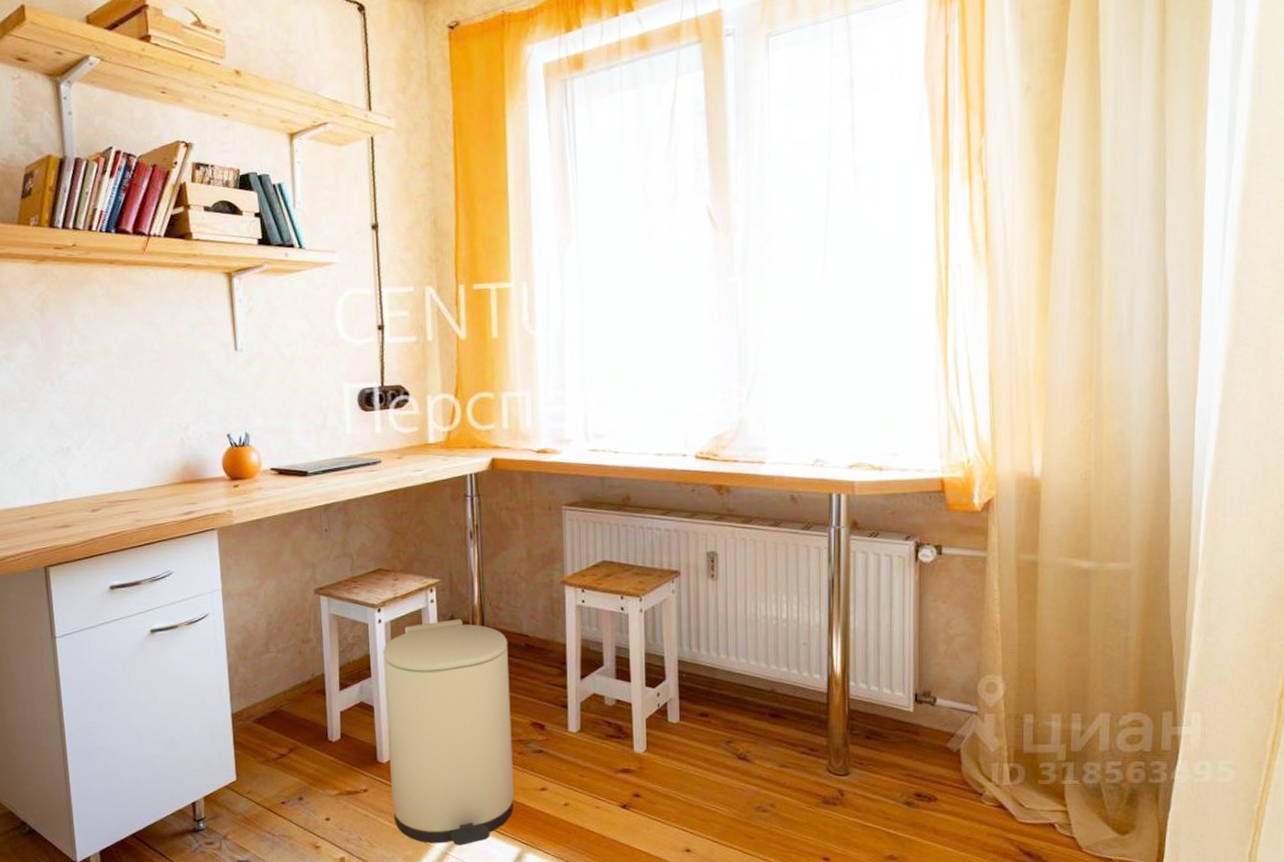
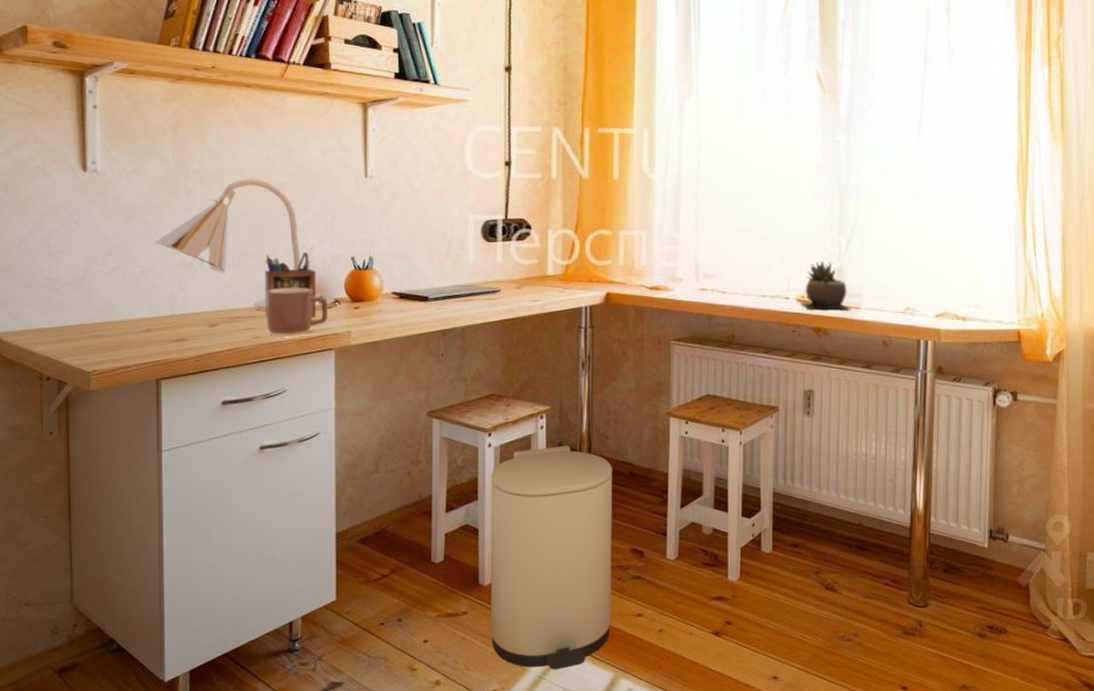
table lamp: none [30,359,220,494] -> present [153,179,341,311]
desk organizer: none [141,432,197,501] -> present [265,253,316,318]
mug: none [145,468,208,519] -> present [266,287,327,337]
succulent plant: none [699,413,754,467] -> present [800,261,850,310]

